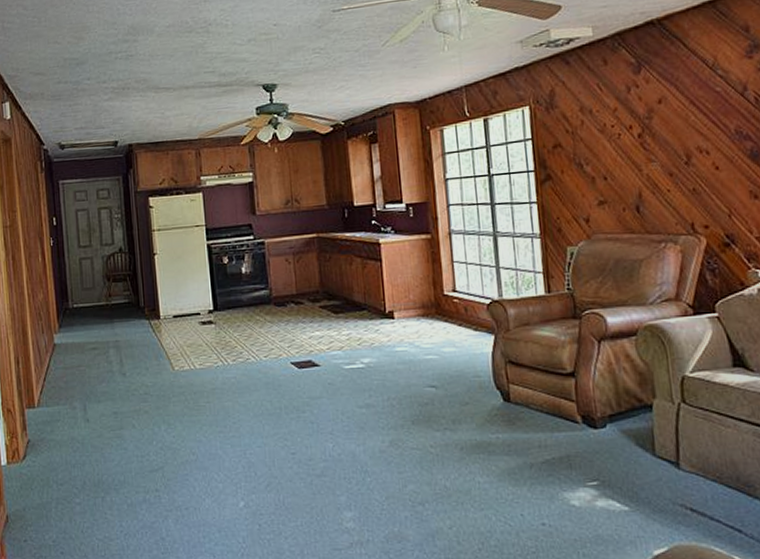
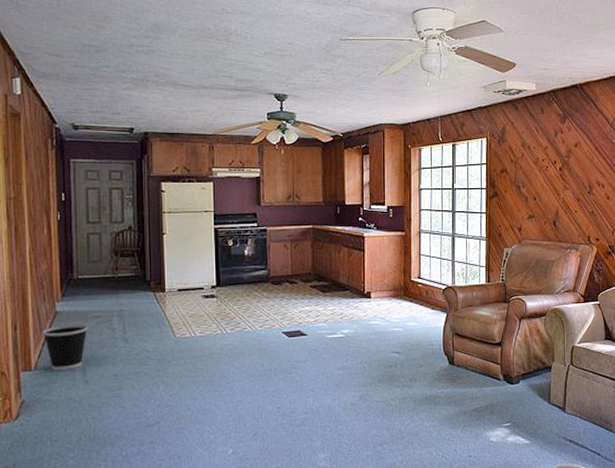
wastebasket: none [42,357,86,407] -> present [42,325,88,370]

